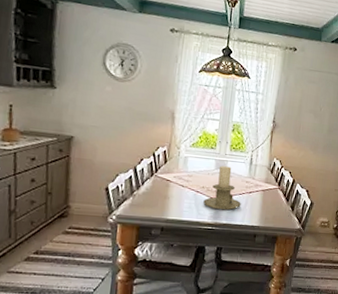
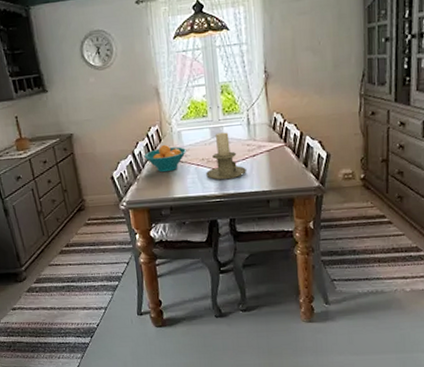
fruit bowl: none [146,166,190,194] -> present [144,144,187,173]

